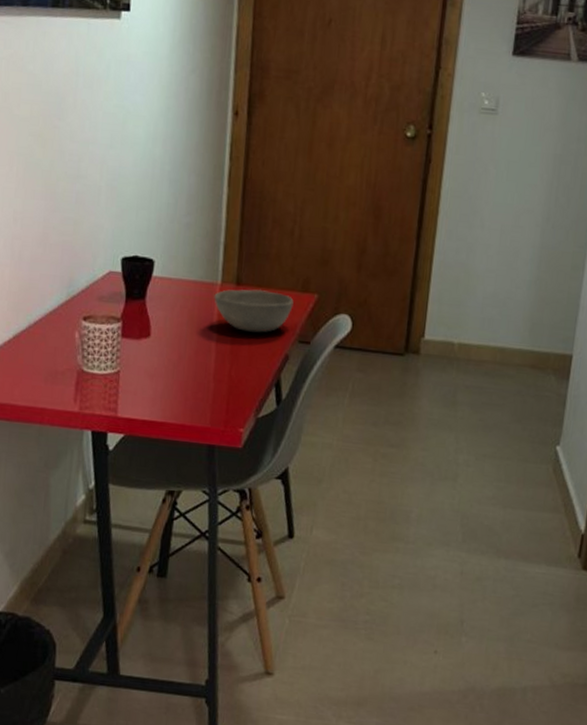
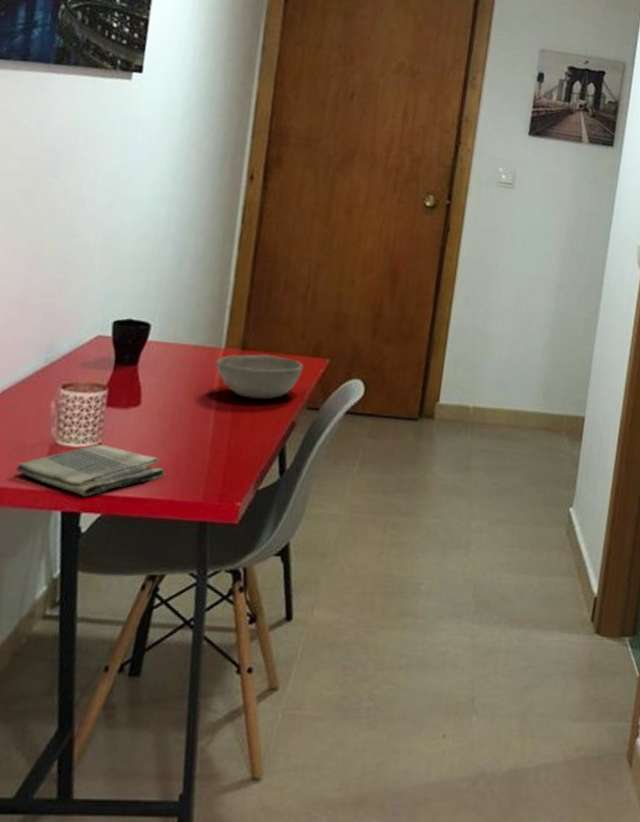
dish towel: none [51,372,176,419] -> present [16,444,165,497]

